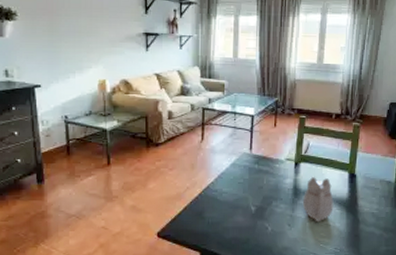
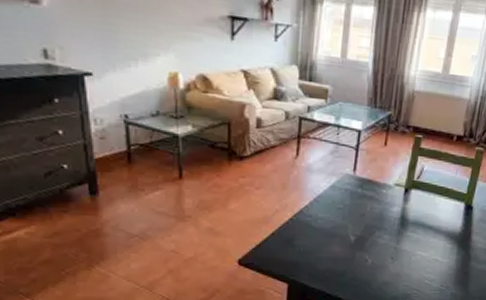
teapot: present [302,176,334,223] -> none [408,205,445,257]

